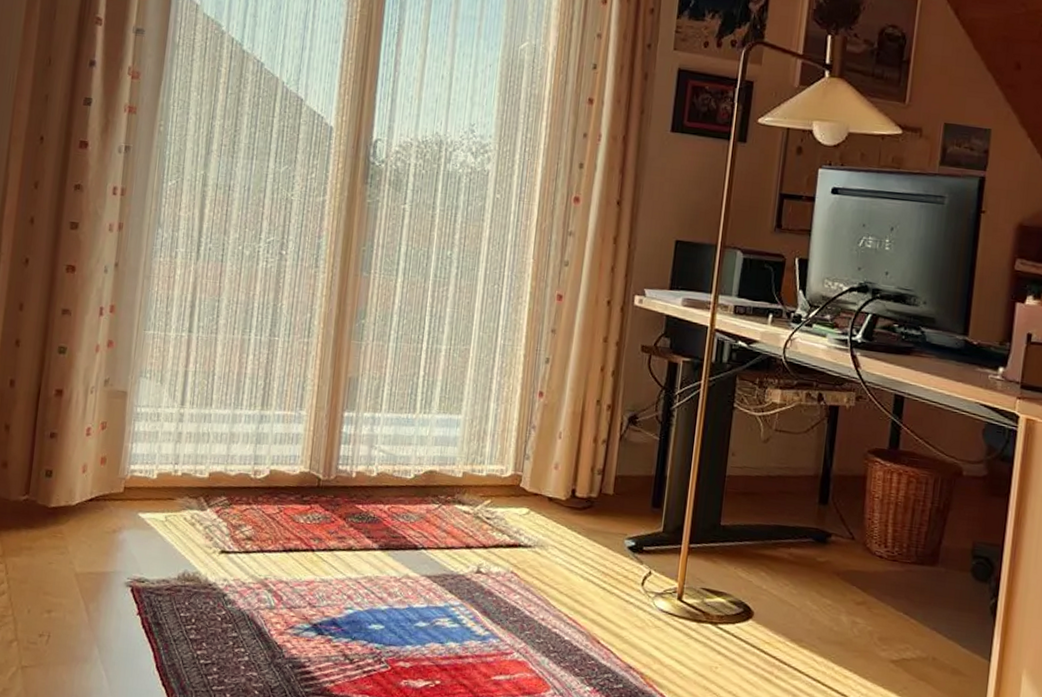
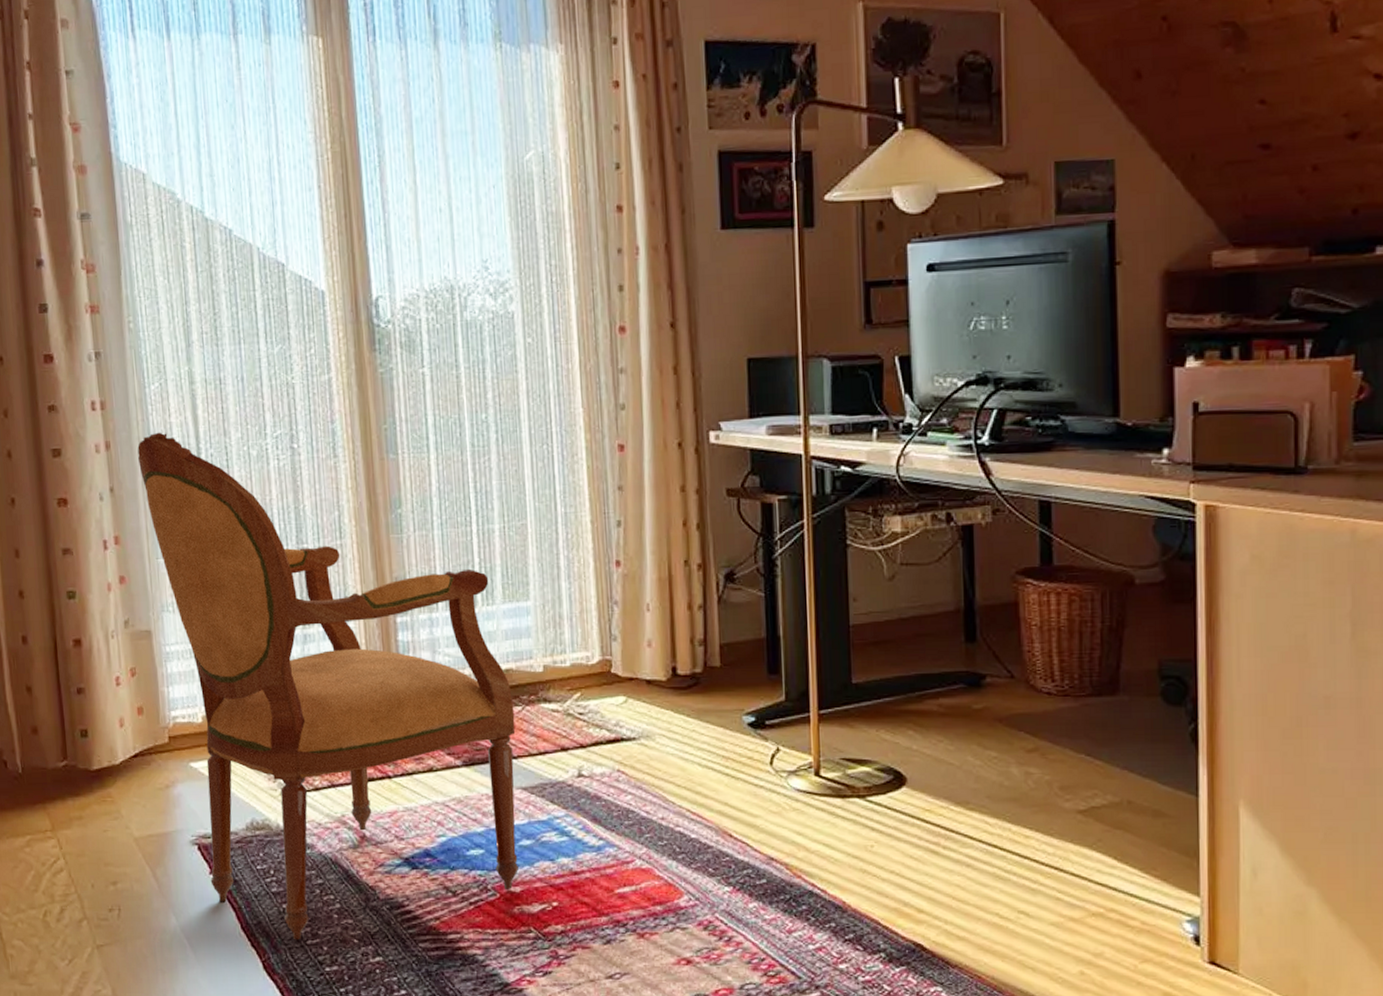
armchair: none [136,222,432,685] -> present [137,432,520,940]

